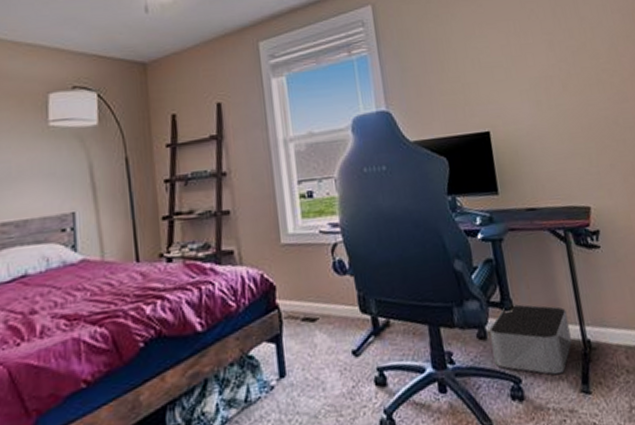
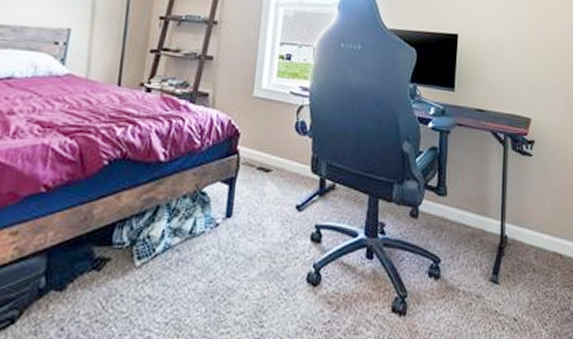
storage bin: present [489,304,572,375] -> none [420,192,492,262]

